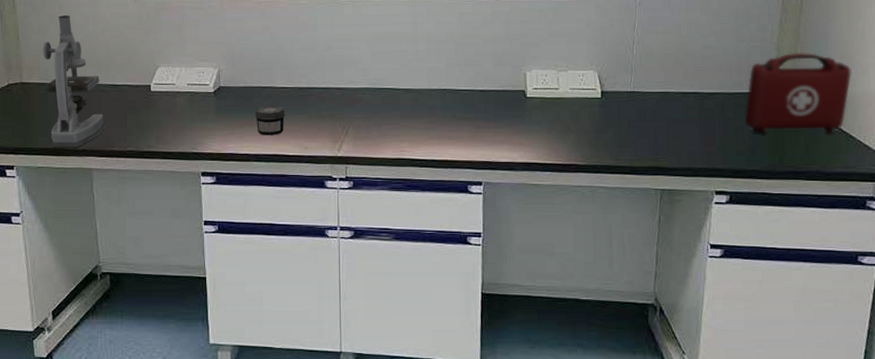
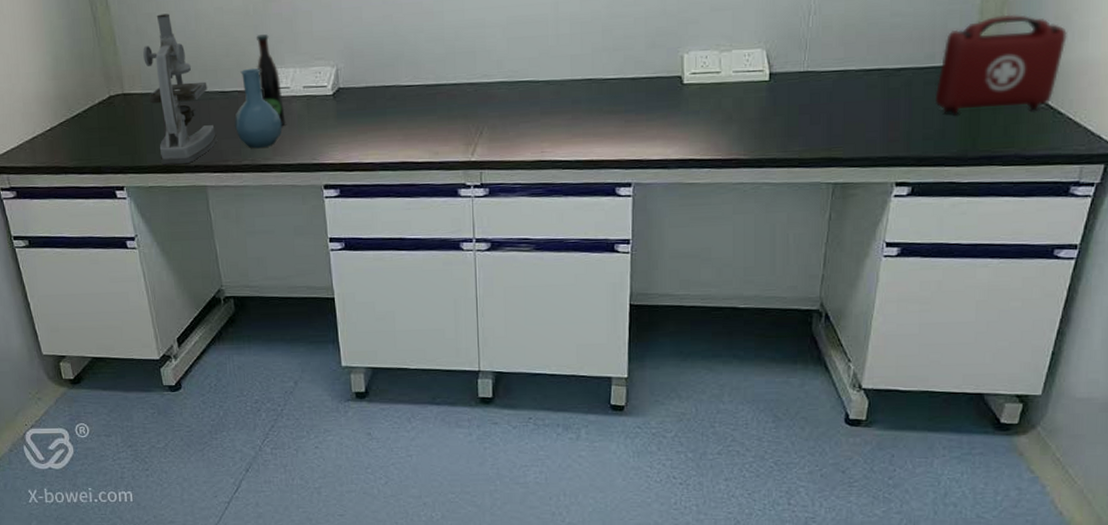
flask: none [121,65,166,137] -> present [234,68,282,149]
bottle: none [145,37,170,118] -> present [255,34,286,126]
jar: present [255,105,285,135] -> none [379,106,412,141]

